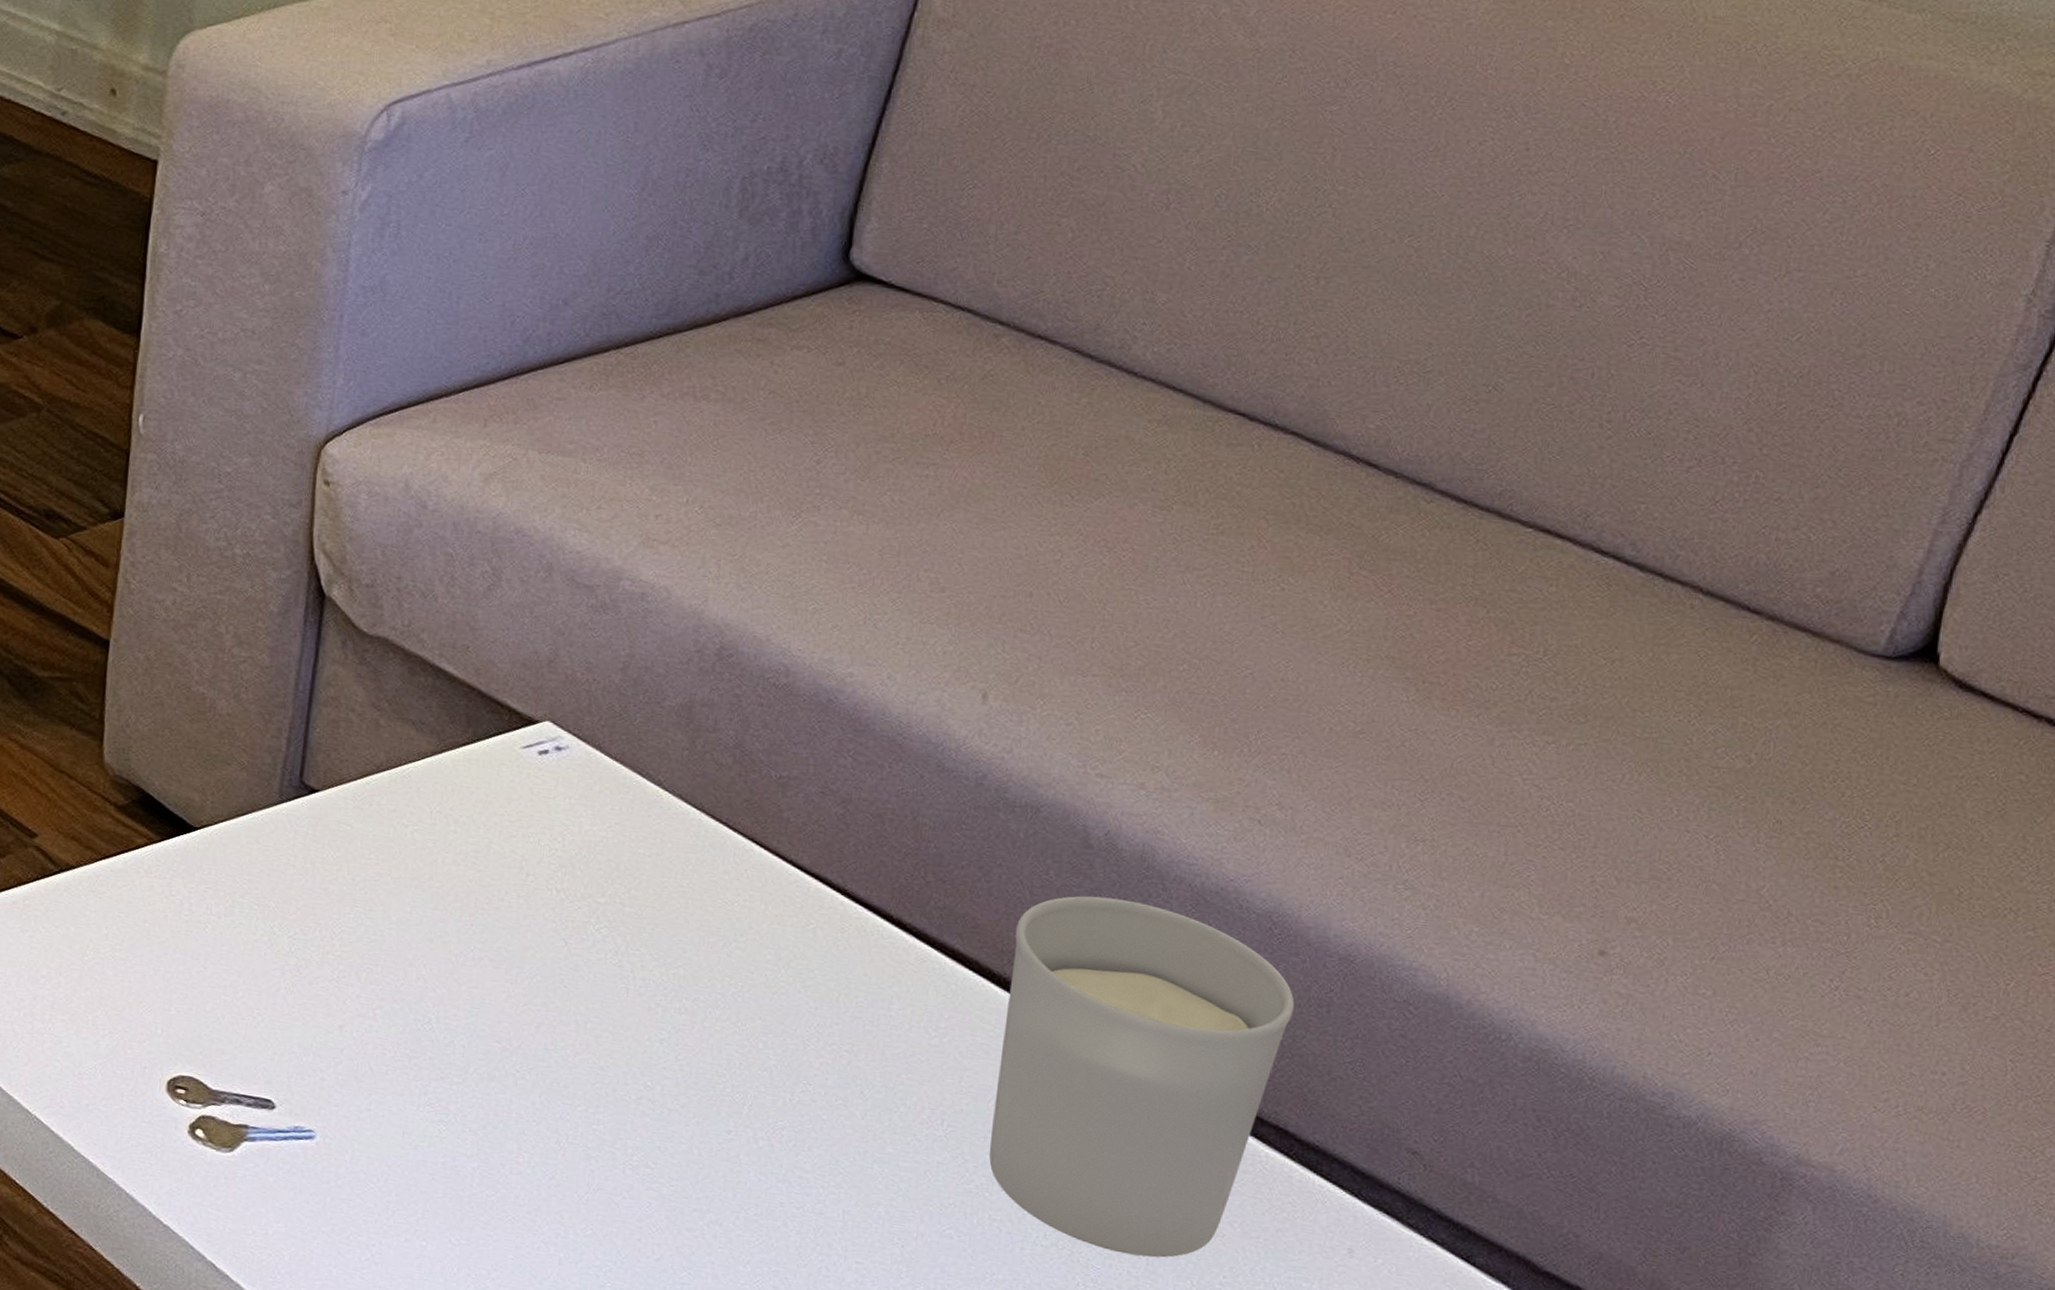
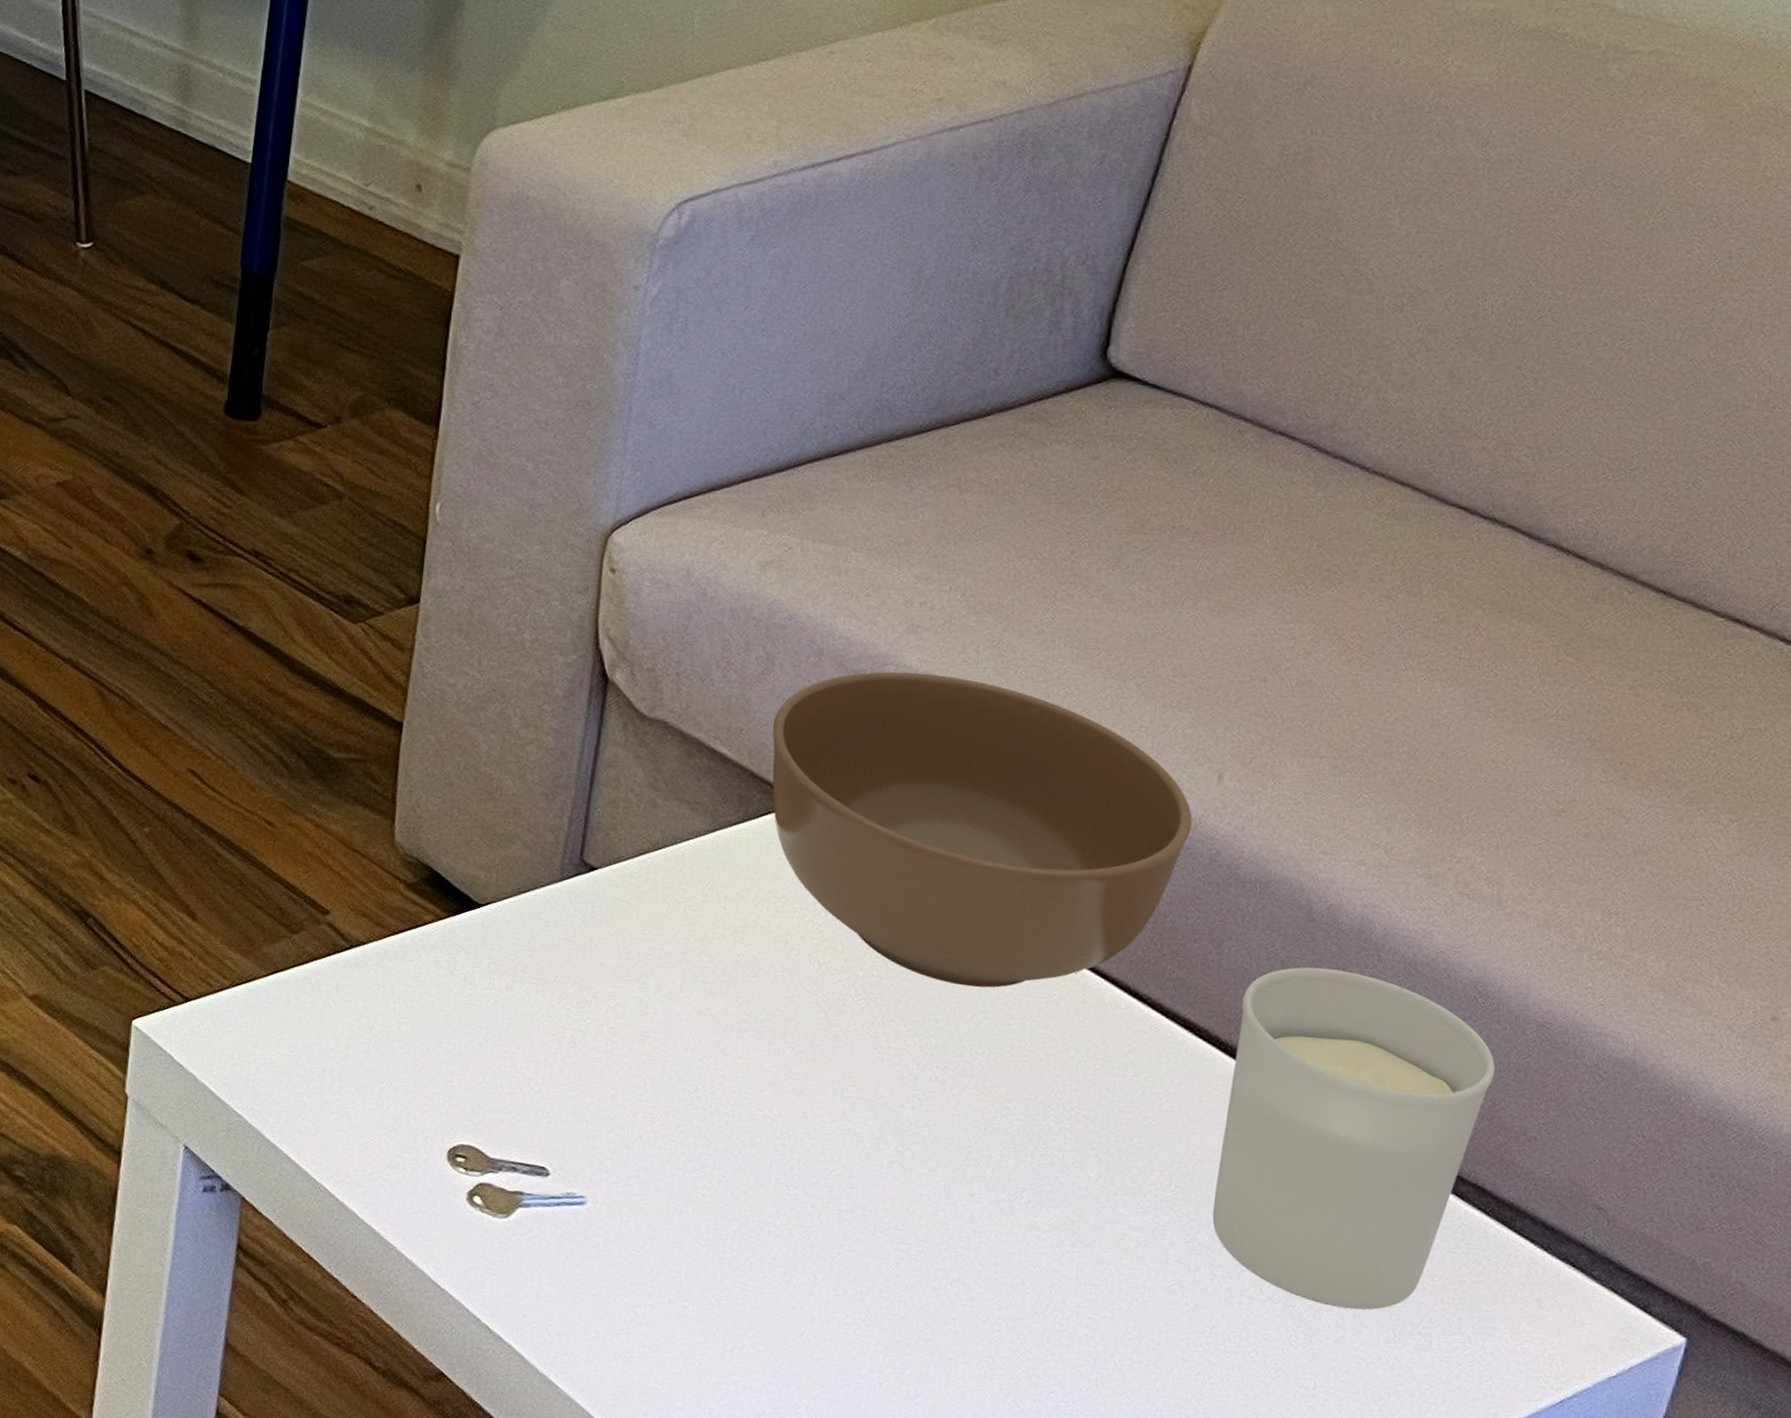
bowl: none [500,586,955,916] -> present [772,671,1192,988]

